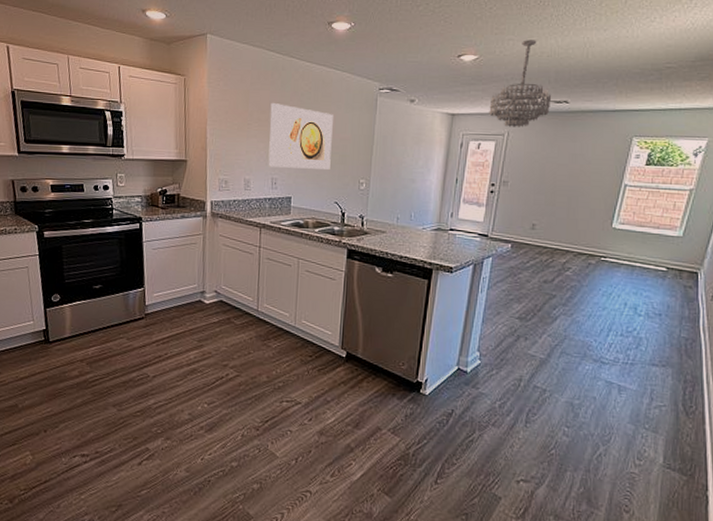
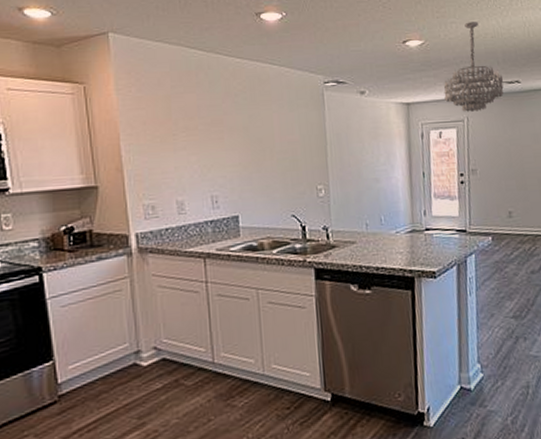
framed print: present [268,103,333,170] -> none [199,107,281,183]

